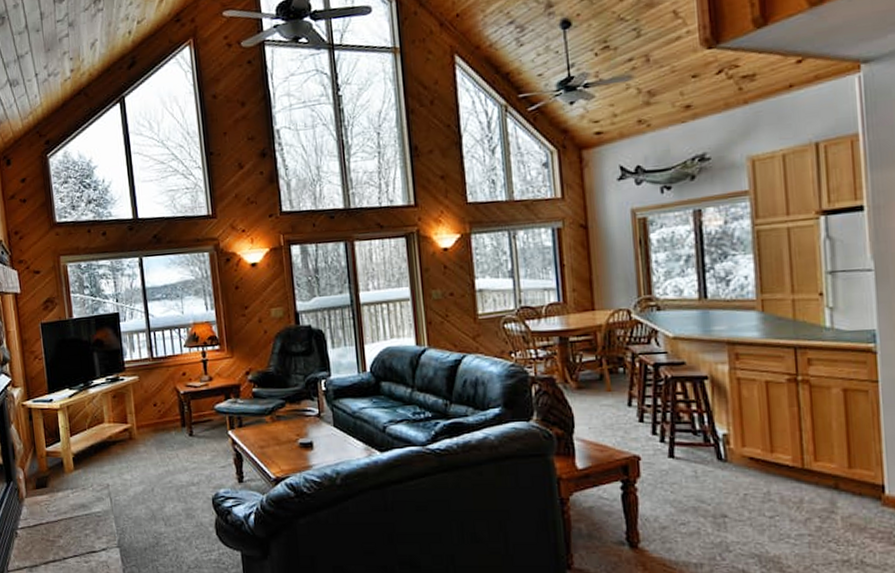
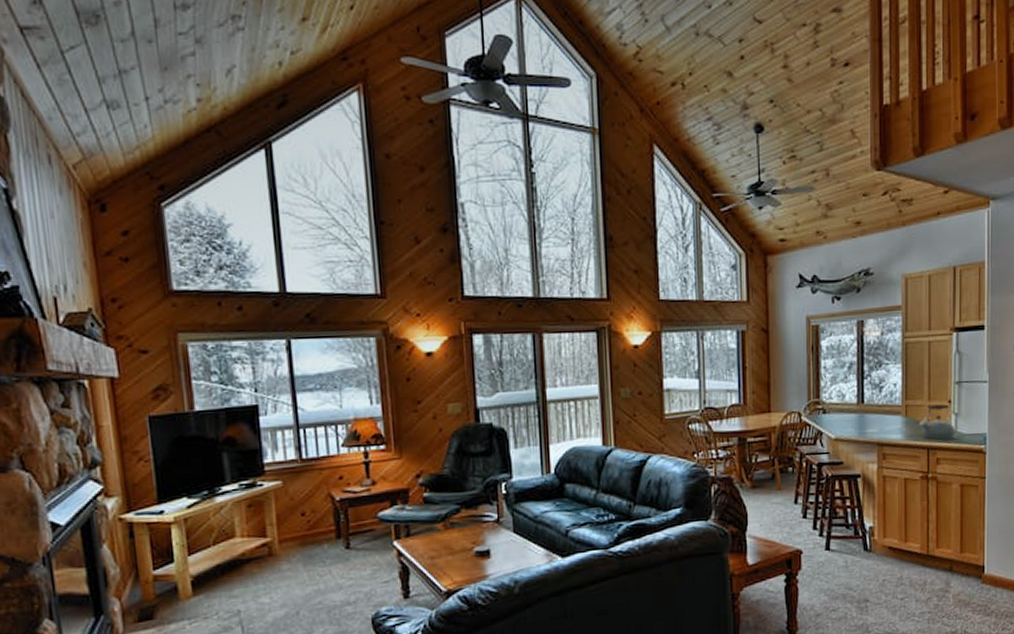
kettle: none [780,297,832,338] -> present [918,404,956,440]

